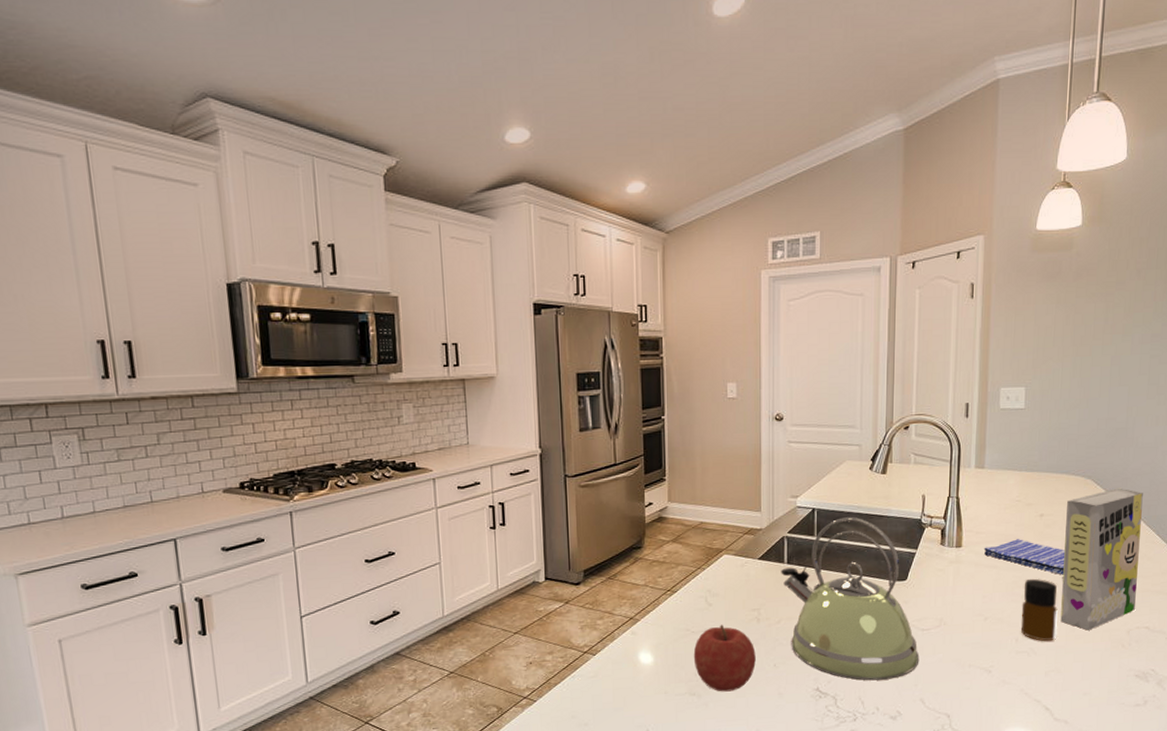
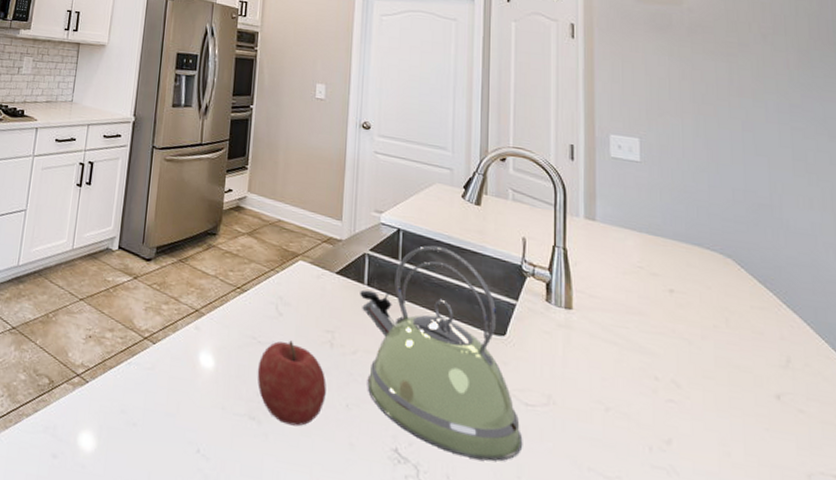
dish towel: present [983,539,1066,575] -> none [600,314,708,375]
bottle: present [1020,578,1058,642] -> none [654,369,707,462]
cereal box: present [1060,489,1143,631] -> none [703,276,814,460]

